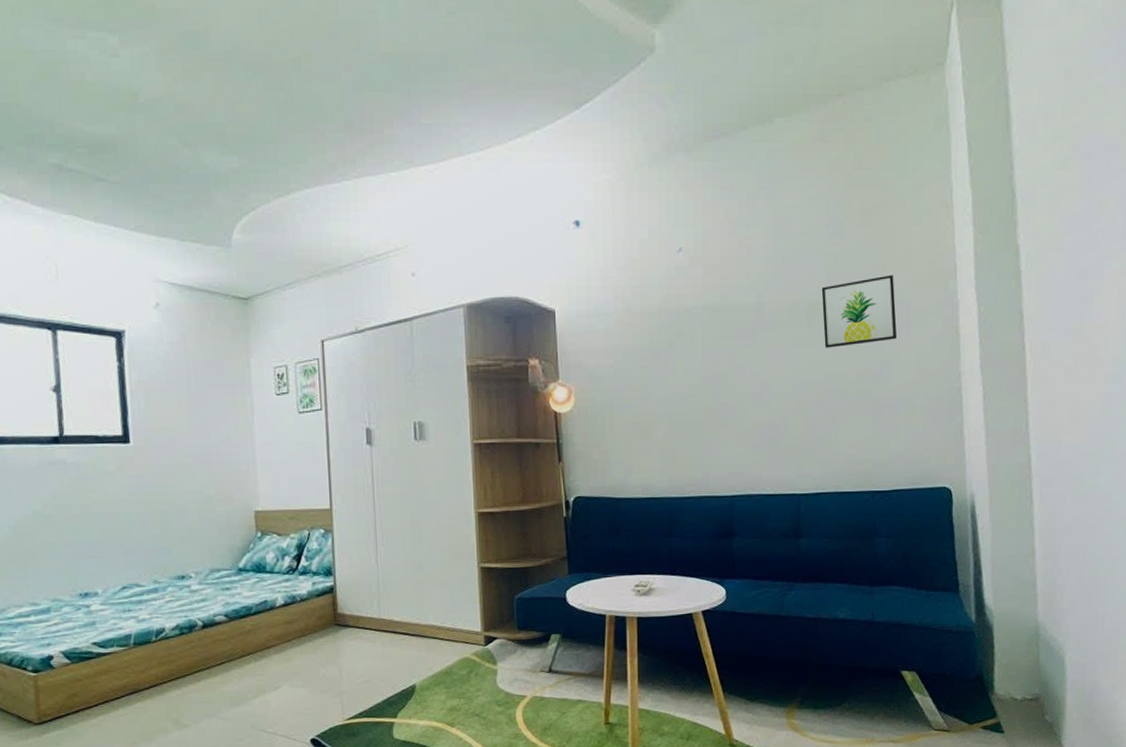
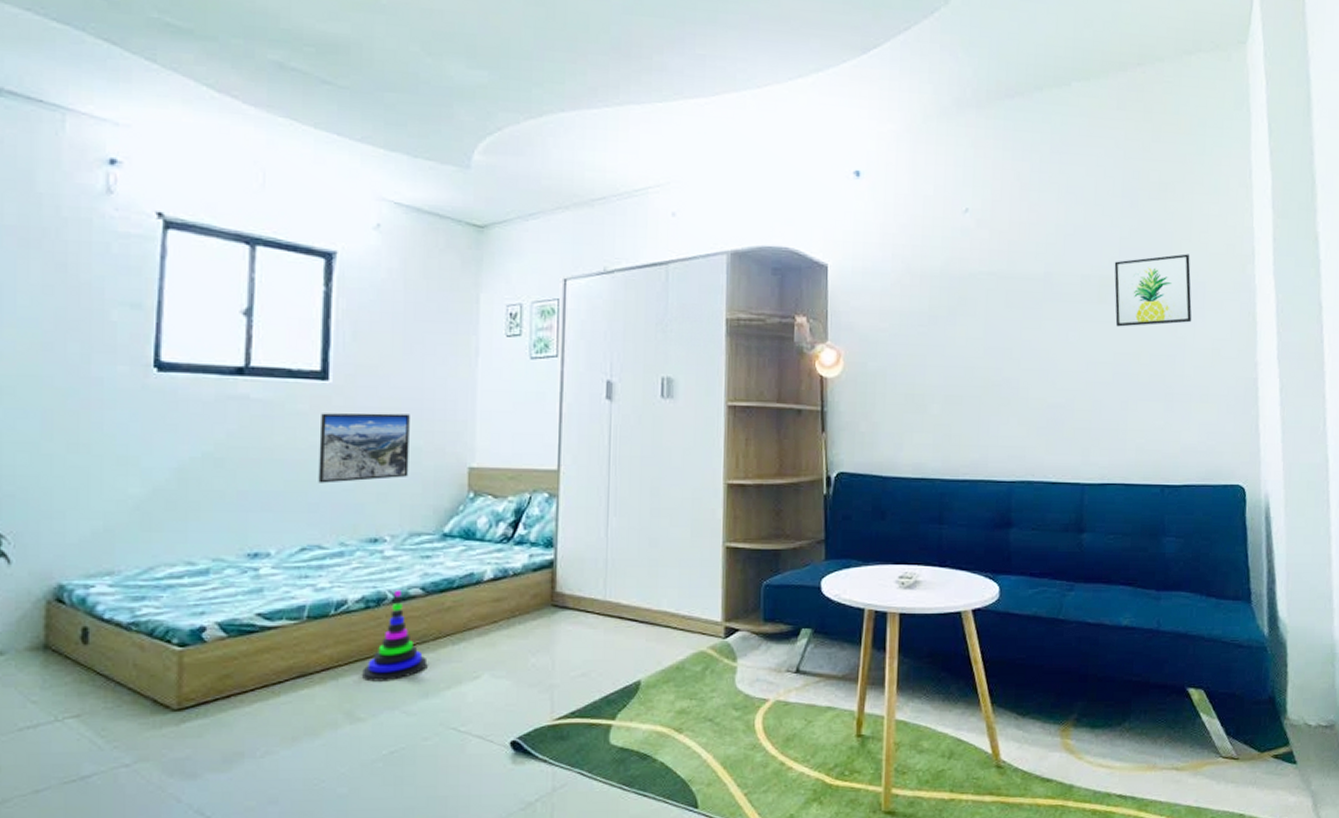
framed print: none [127,468,205,532] -> present [318,413,410,483]
stacking toy: none [183,618,236,695] -> present [362,590,428,682]

